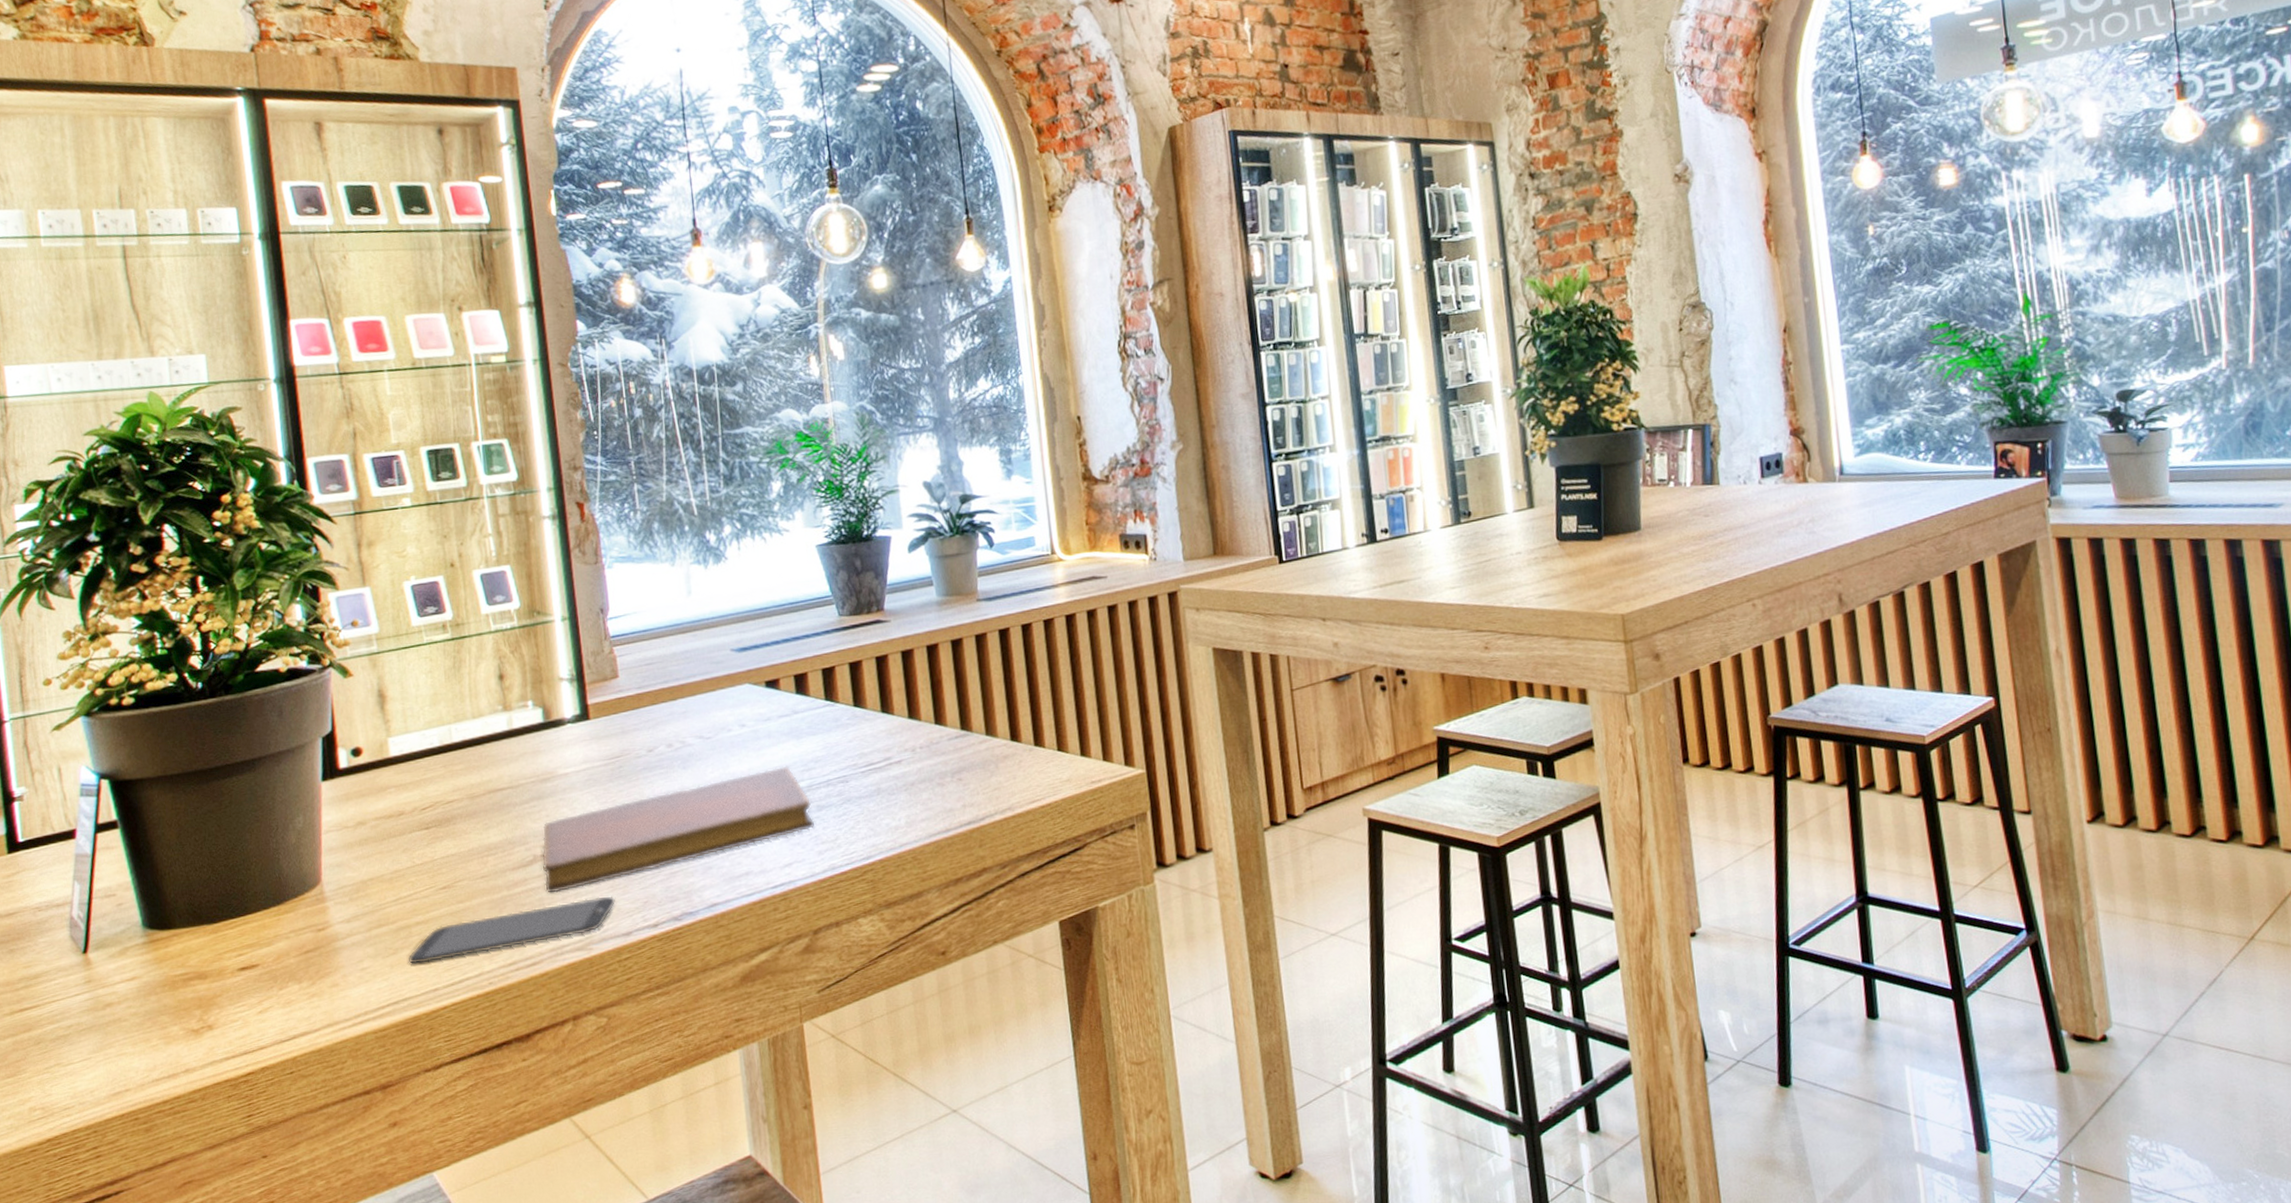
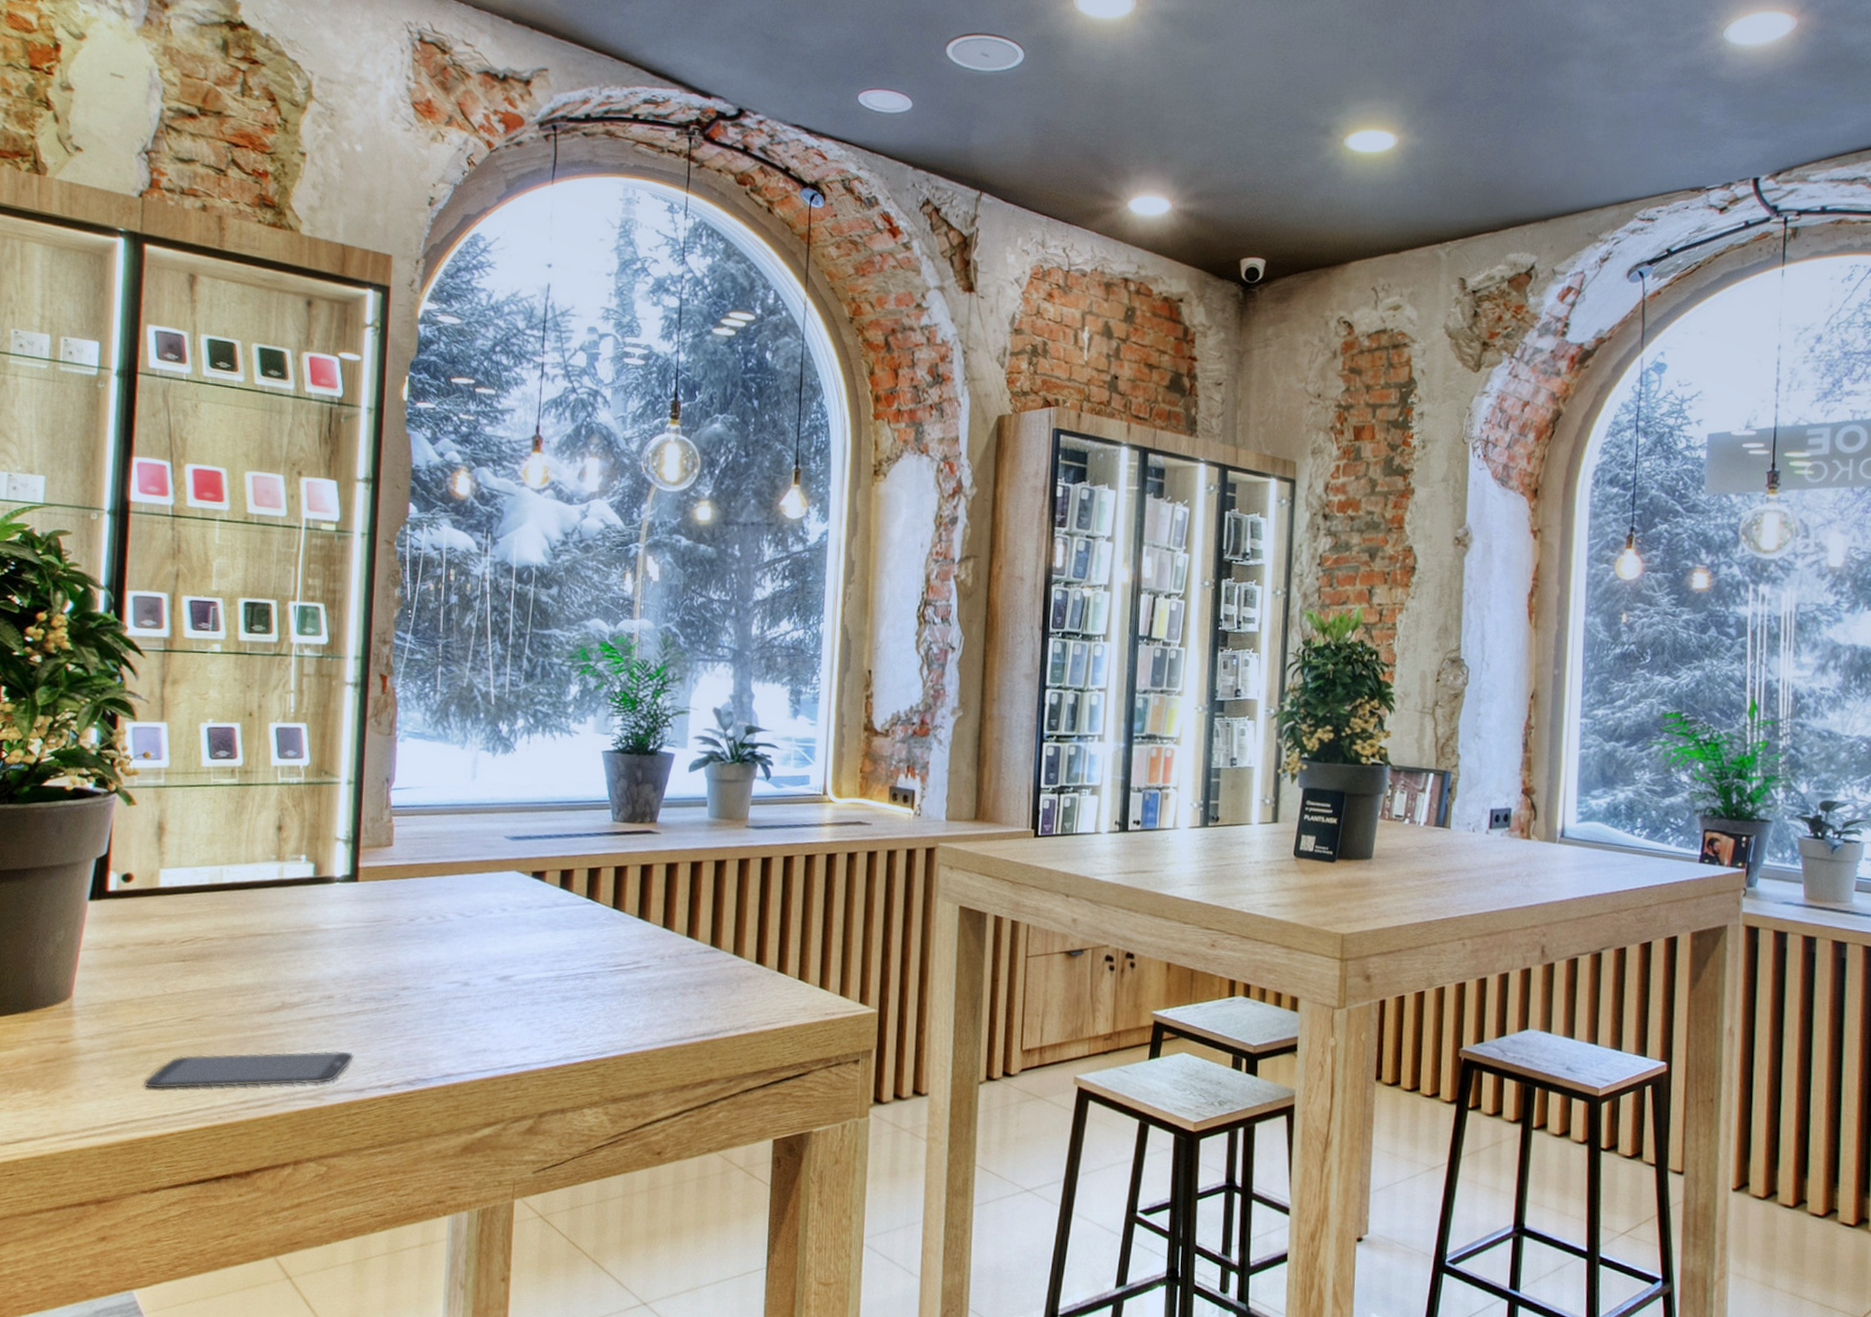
notebook: present [542,765,815,893] -> none [288,954,558,1041]

